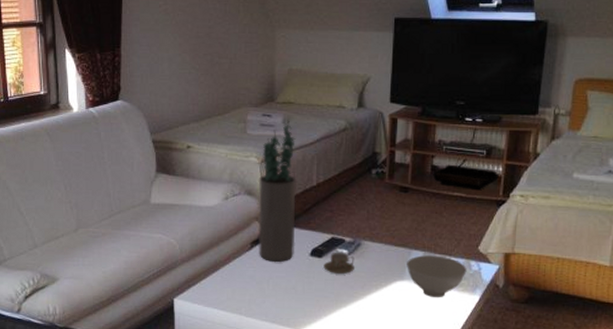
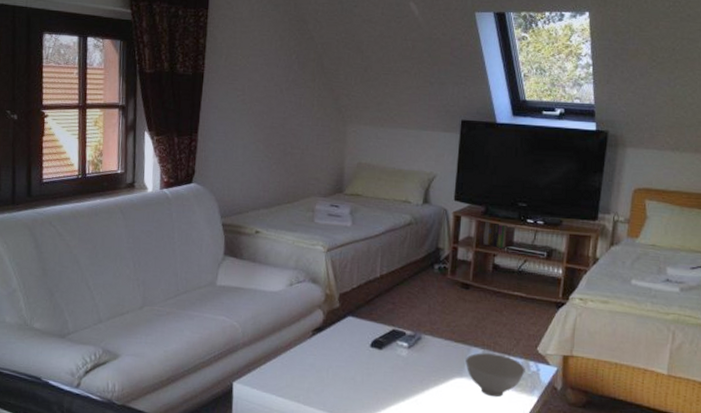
vase: present [258,120,296,263] -> none [320,211,361,352]
teacup: present [323,252,355,274] -> none [383,344,414,367]
books: none [421,122,454,149] -> present [483,221,516,249]
video game console: present [433,164,499,189] -> none [494,264,559,291]

